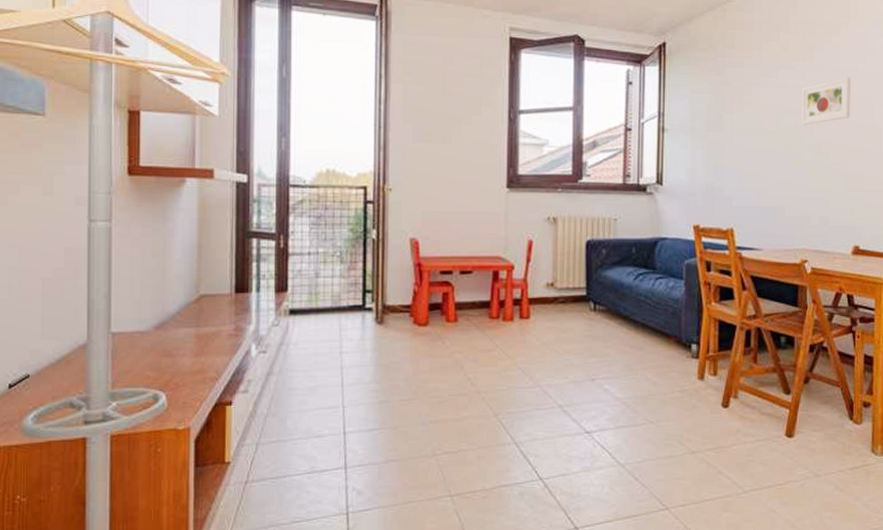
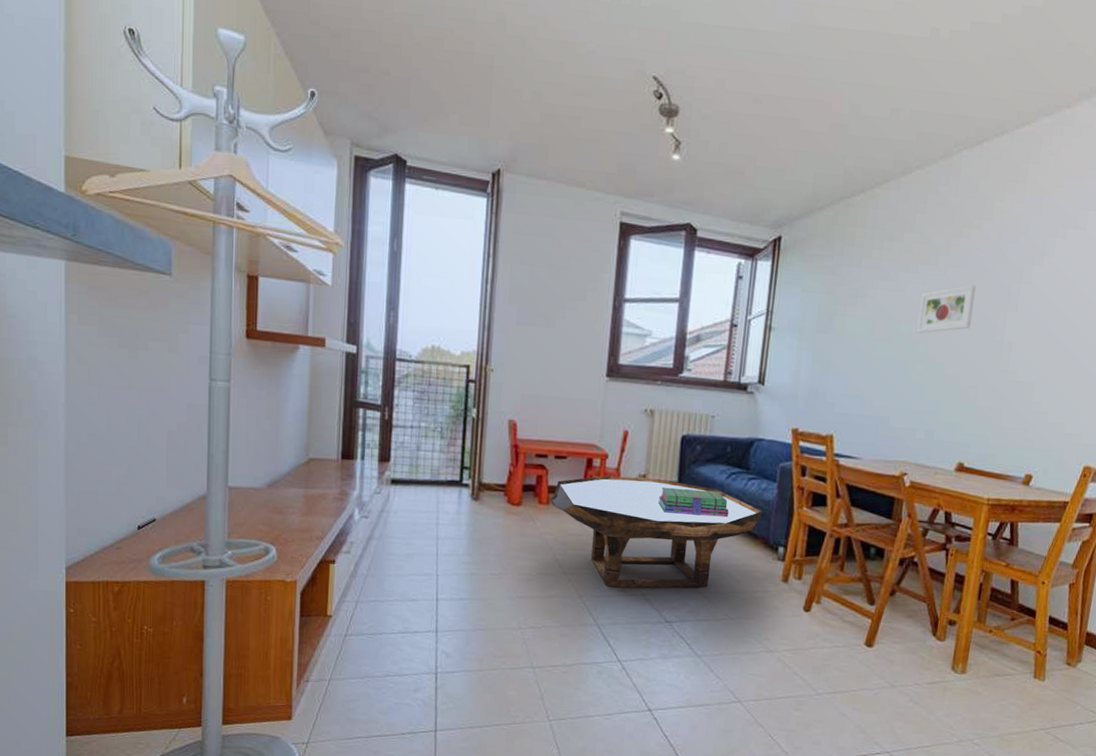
coffee table: none [457,286,672,402] -> present [549,475,762,588]
stack of books: none [567,294,640,321] -> present [657,487,729,518]

